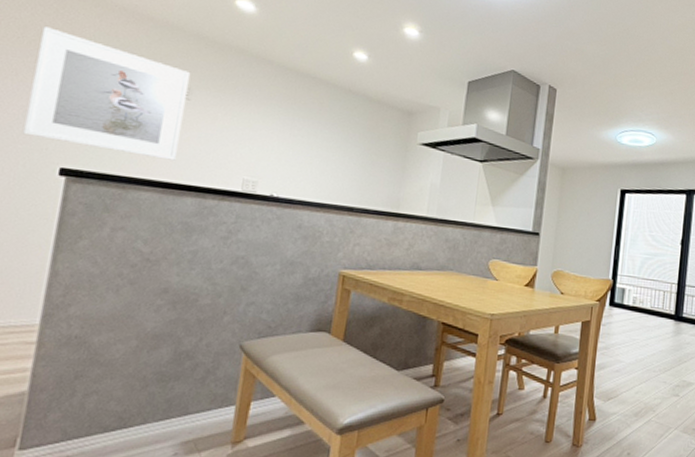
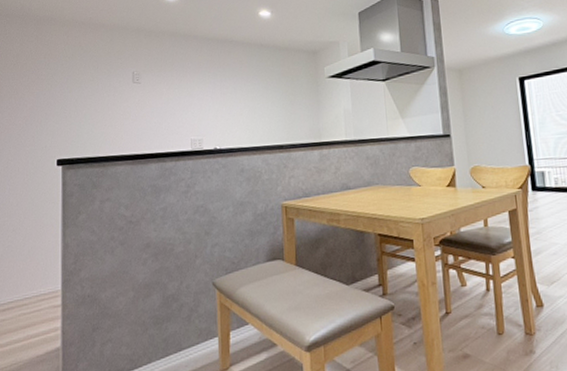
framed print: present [23,26,191,161] -> none [28,51,138,139]

